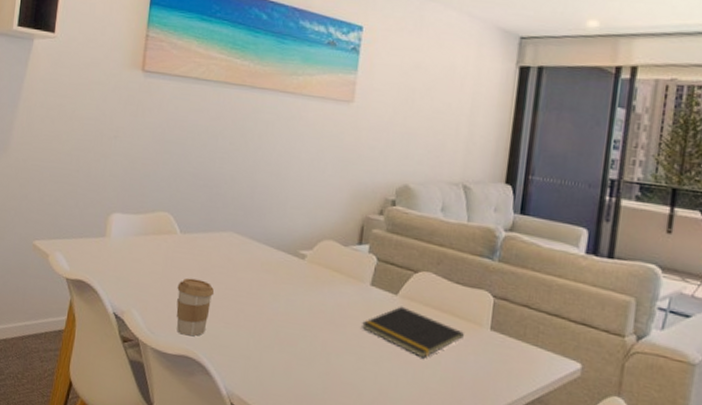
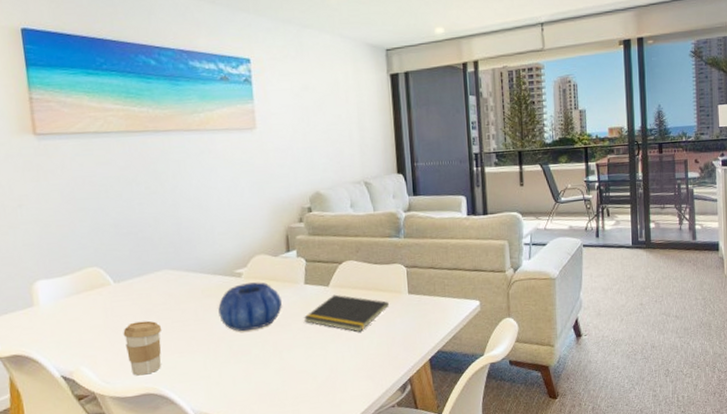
decorative bowl: none [273,266,343,322] -> present [218,282,283,332]

